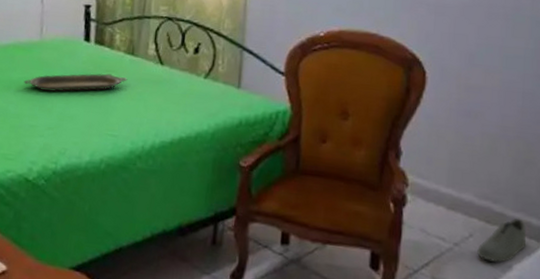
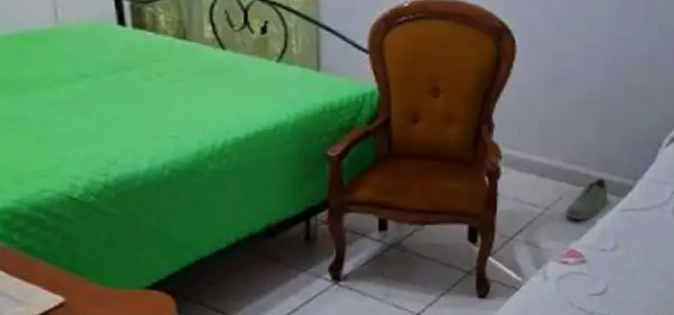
serving tray: present [24,73,128,92] -> none [43,64,183,90]

